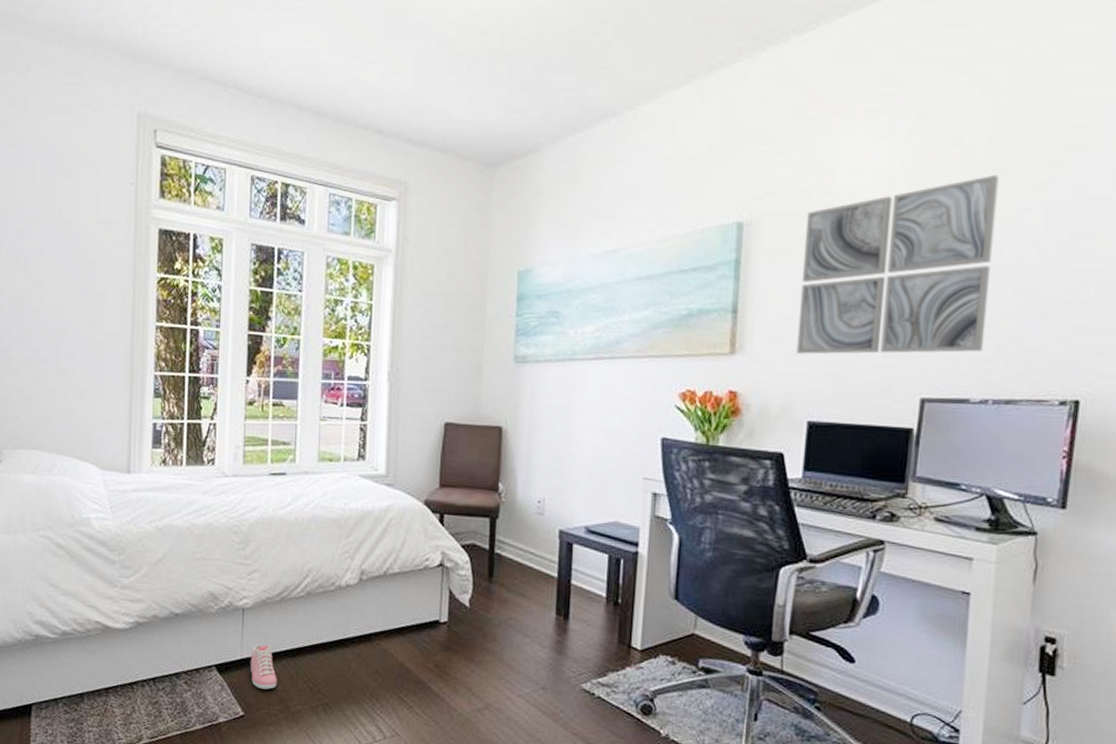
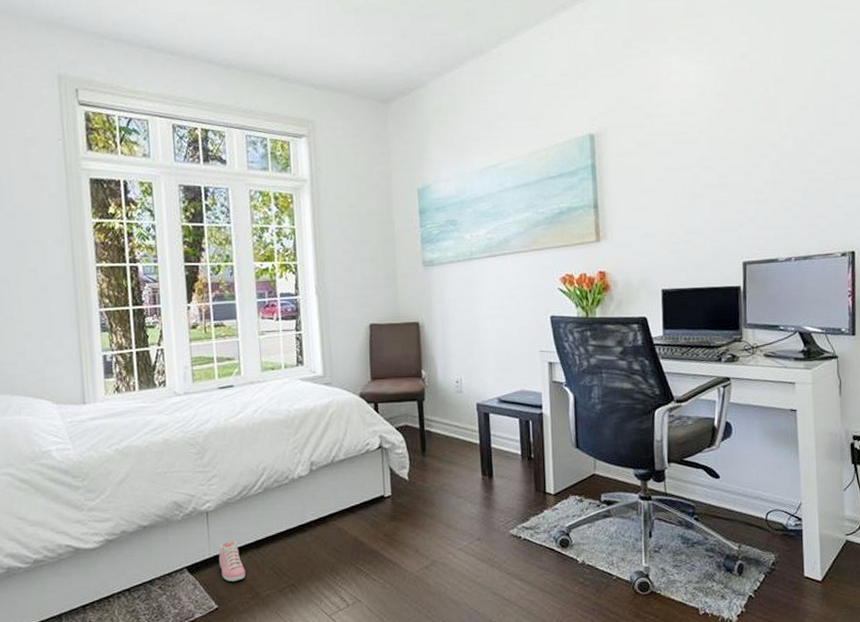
wall art: present [796,174,999,355] -> none [642,83,783,236]

